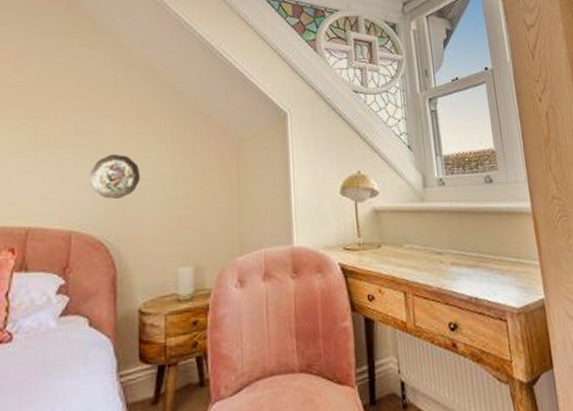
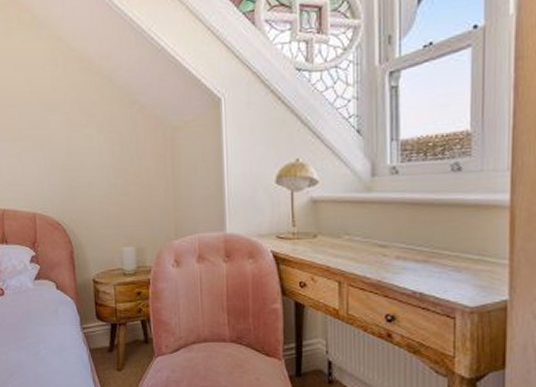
decorative plate: present [90,153,141,199] -> none [44,145,86,186]

